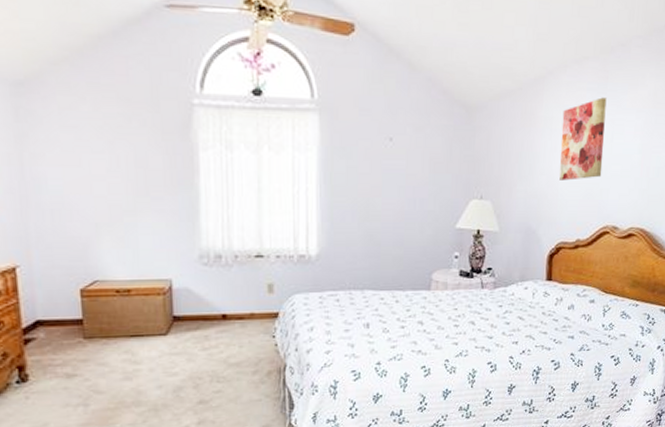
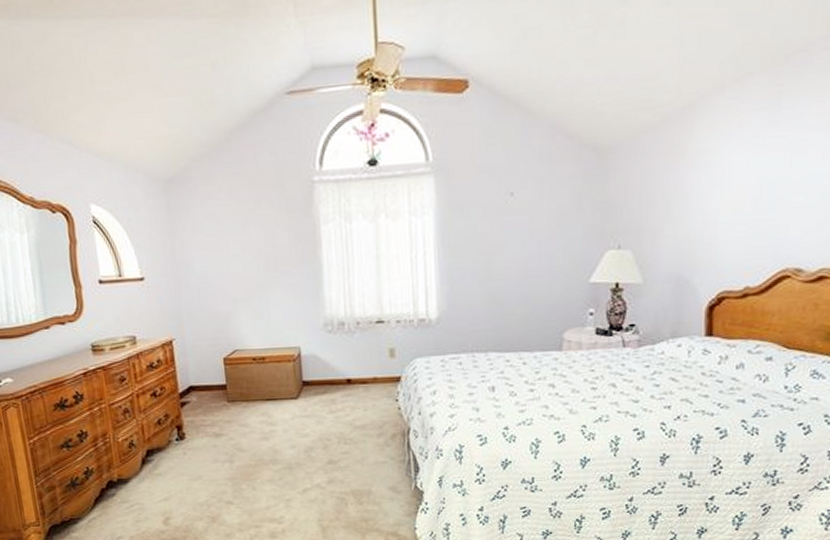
wall art: present [559,97,607,181] -> none [719,116,781,220]

